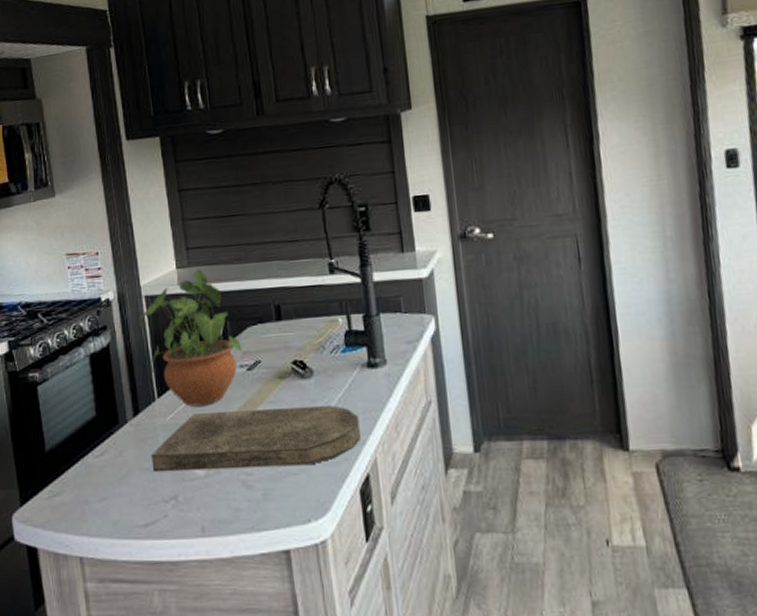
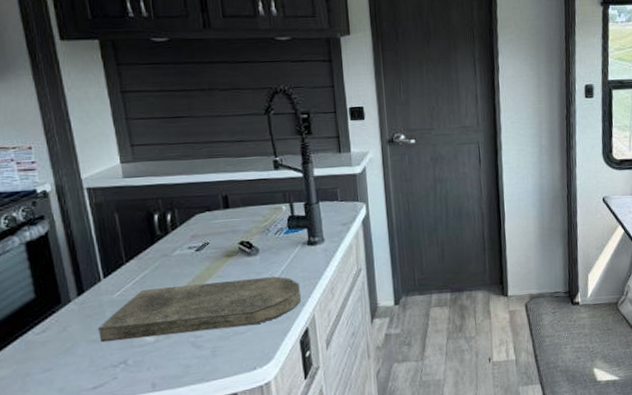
potted plant: present [138,269,243,407] -> none [79,164,191,284]

